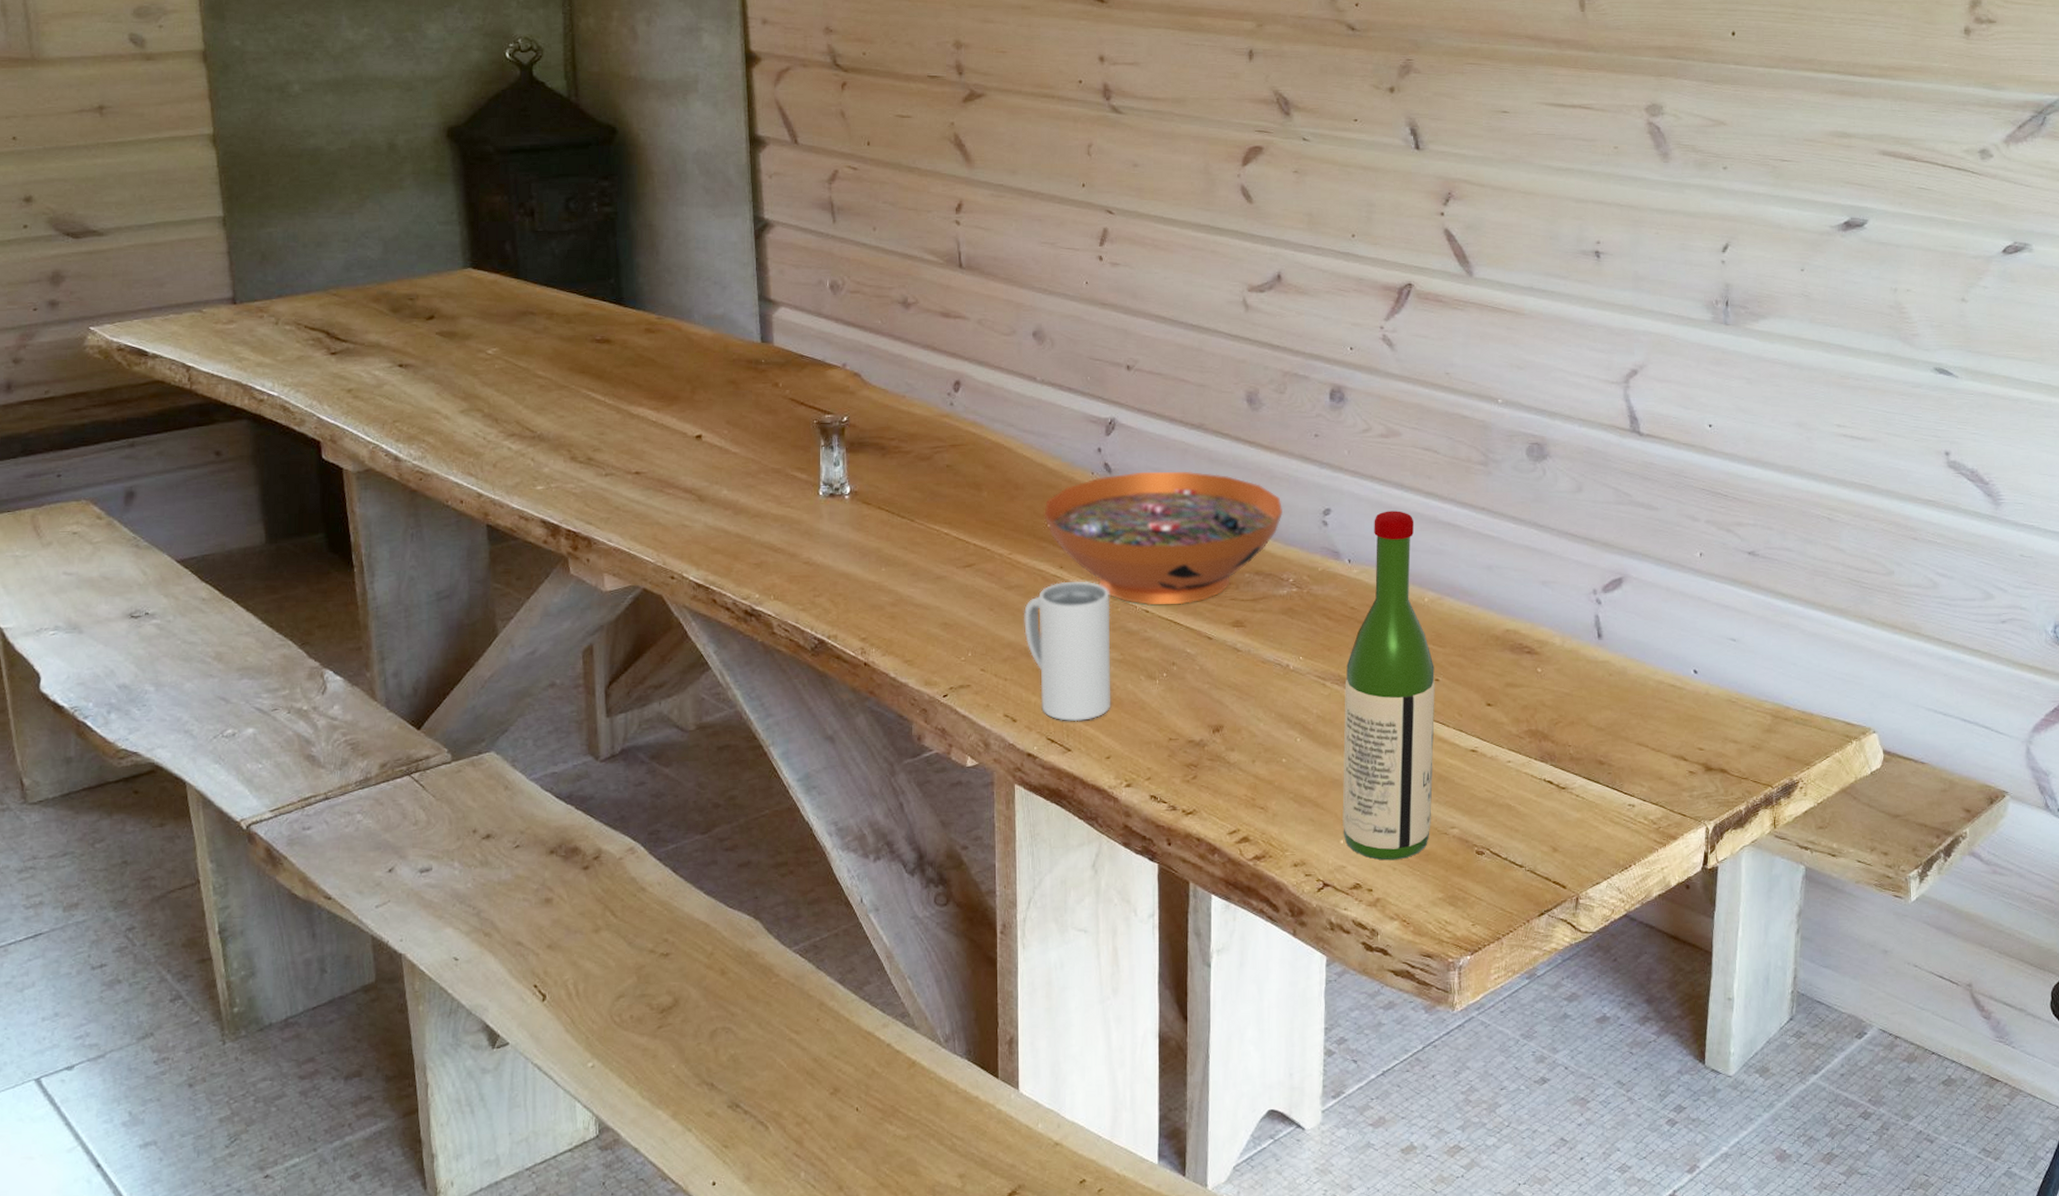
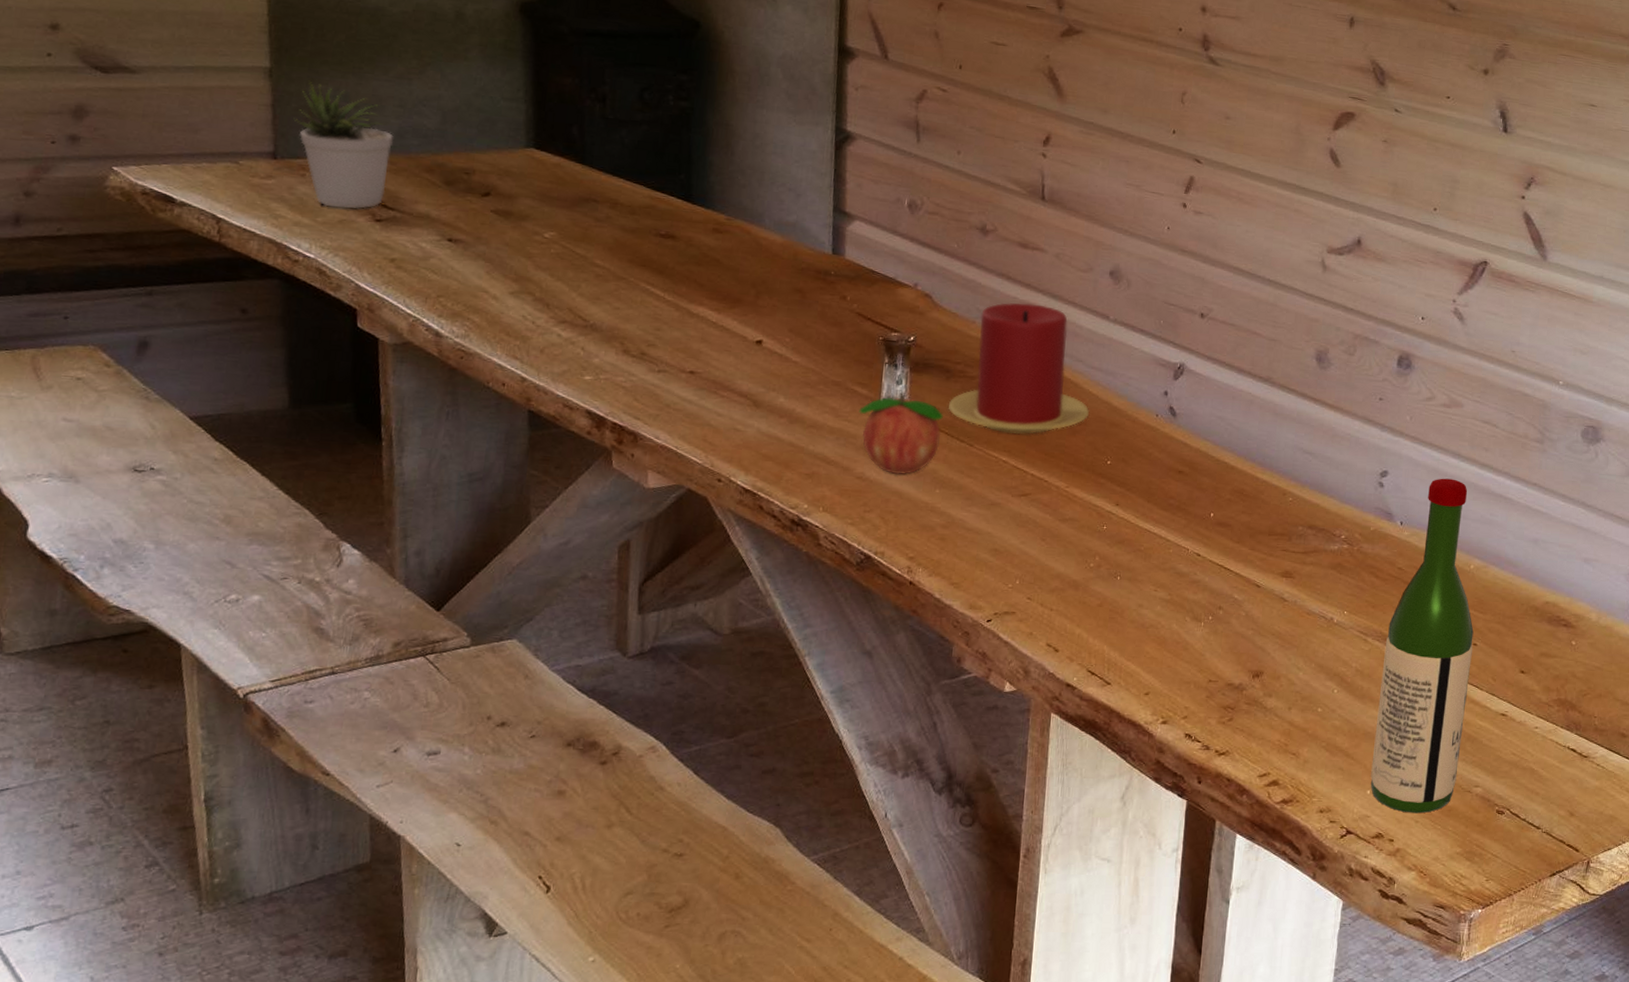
potted plant: none [248,226,341,345] -> present [293,82,393,209]
fruit: none [800,473,882,557] -> present [859,391,943,475]
candle: none [886,372,1026,505] -> present [947,303,1090,434]
mug: present [1024,581,1111,722] -> none [1074,518,1163,657]
decorative bowl: present [1044,471,1282,606] -> none [1104,418,1341,551]

